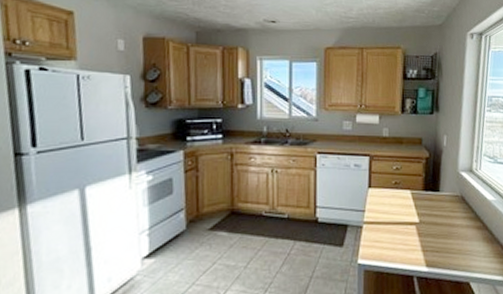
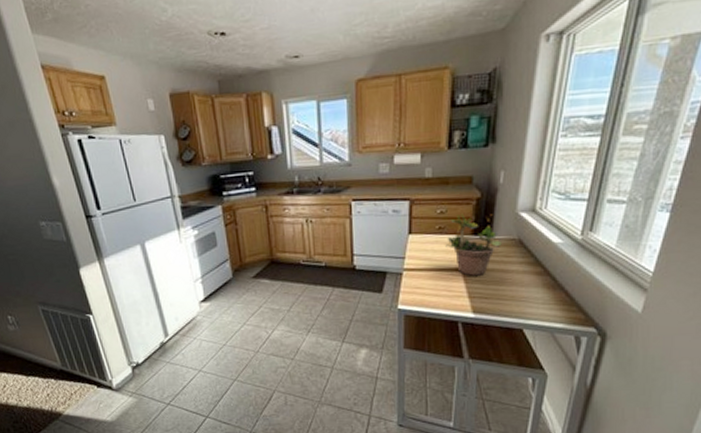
potted plant: none [401,170,448,230] -> present [445,213,502,276]

